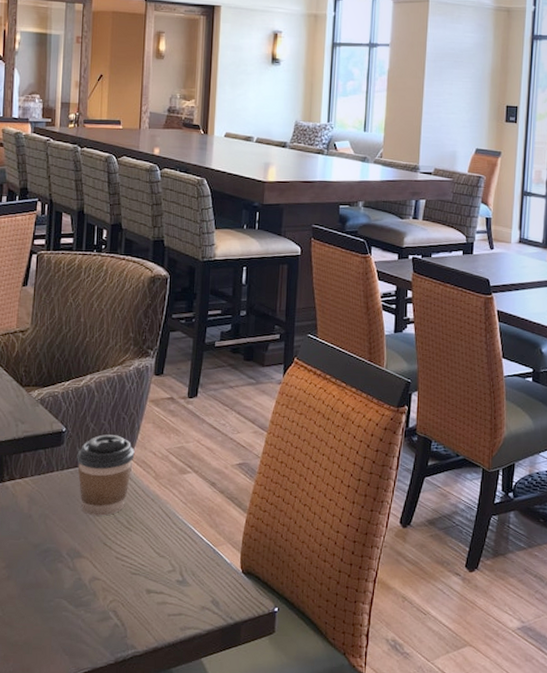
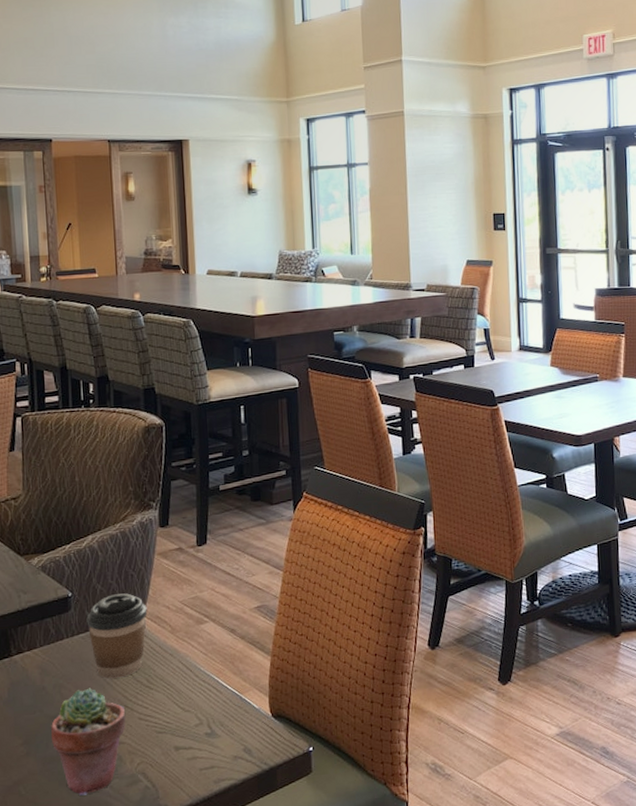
potted succulent: none [32,521,104,625] -> present [51,688,126,796]

